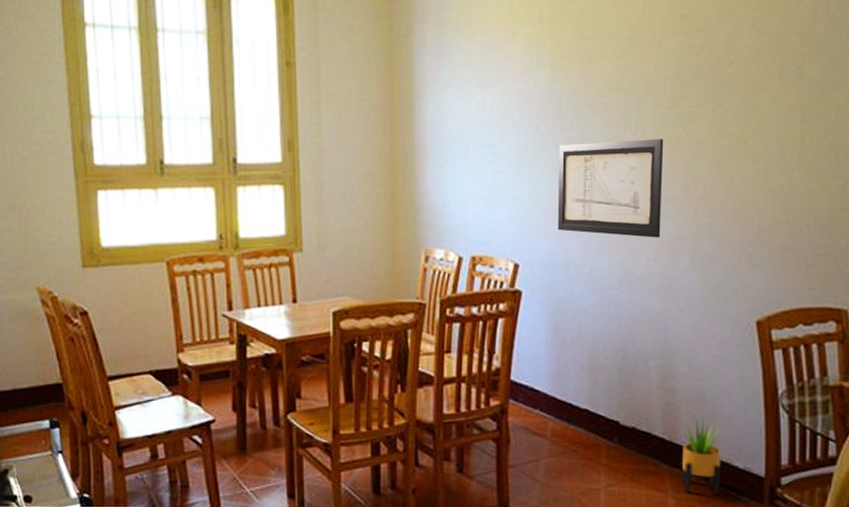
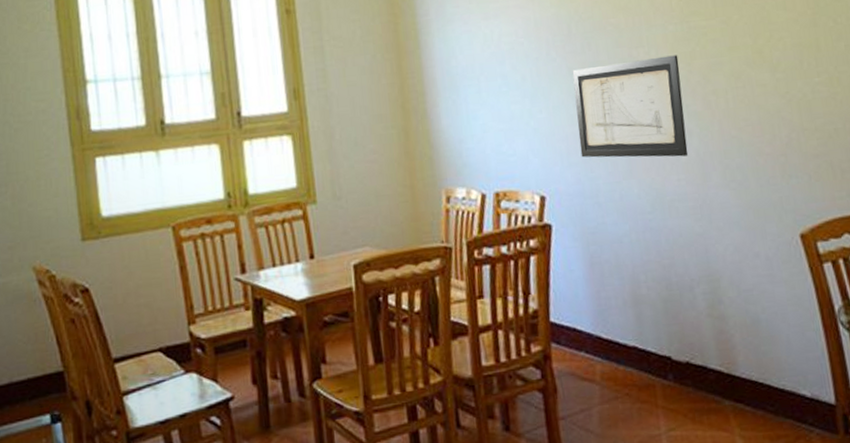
potted plant: present [681,417,721,495] -> none [740,343,790,430]

